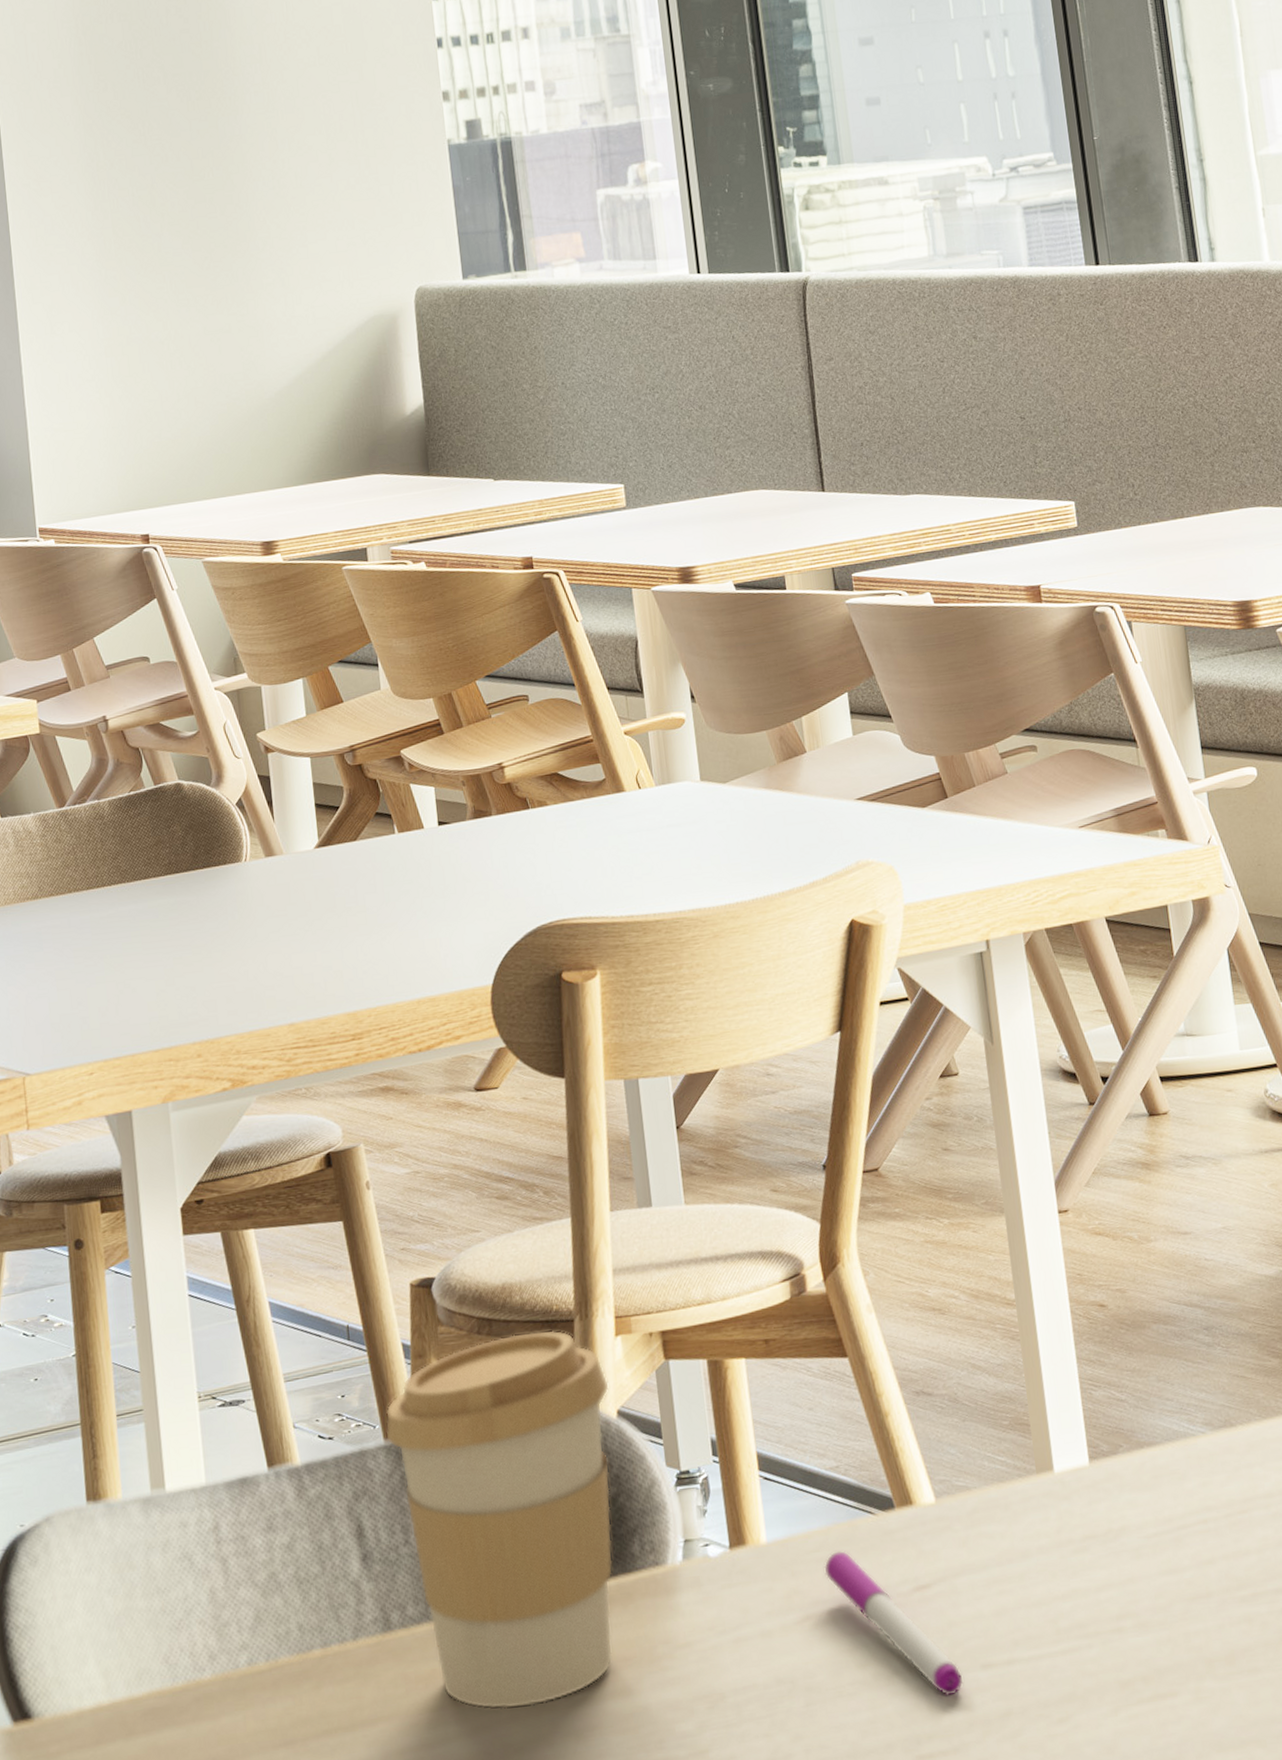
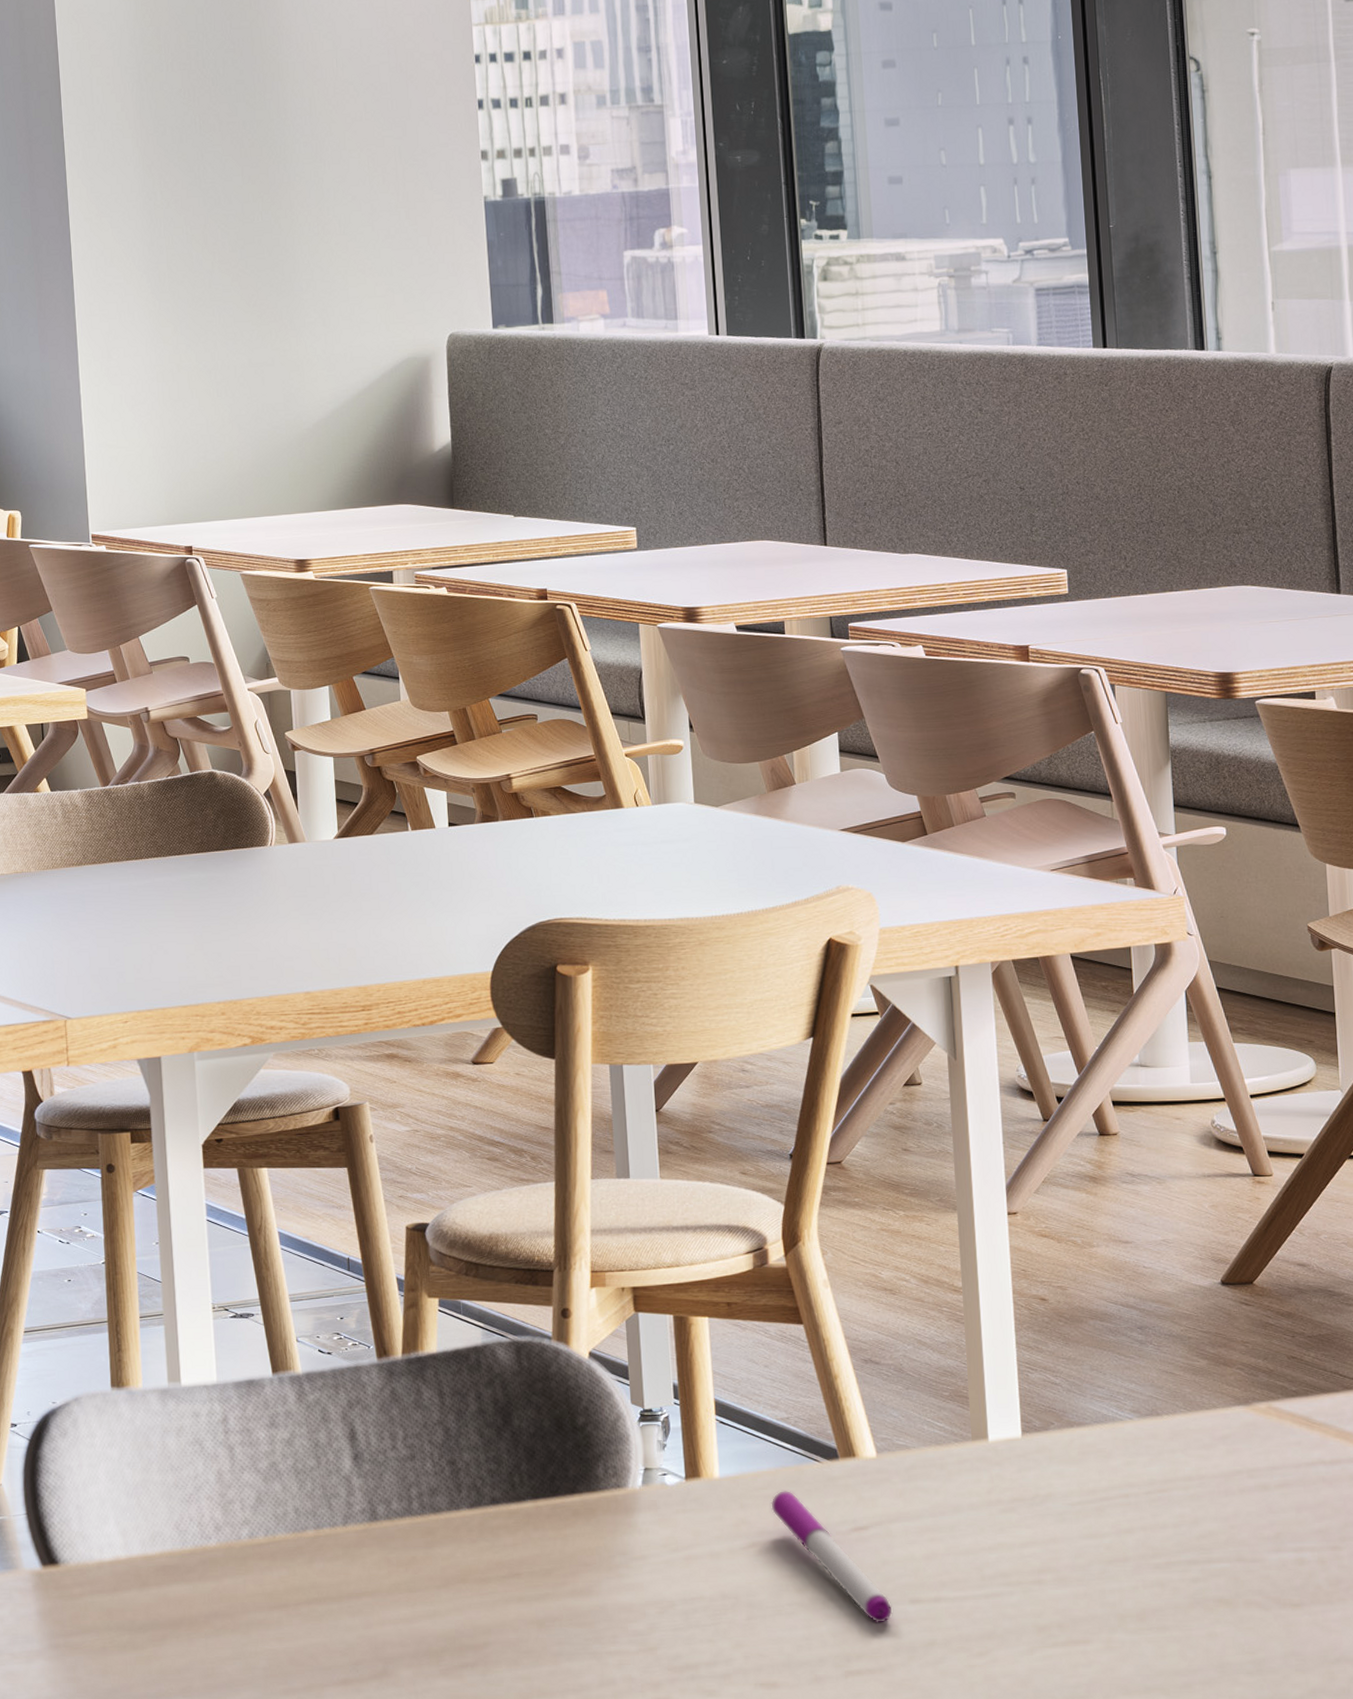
coffee cup: present [385,1330,613,1710] -> none [379,1277,583,1596]

